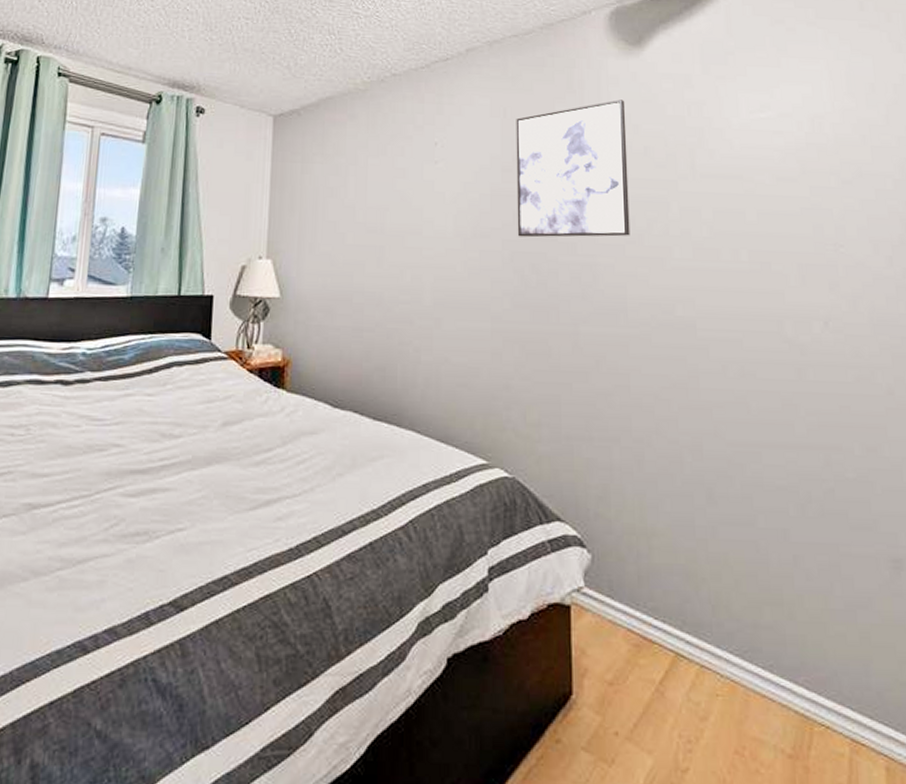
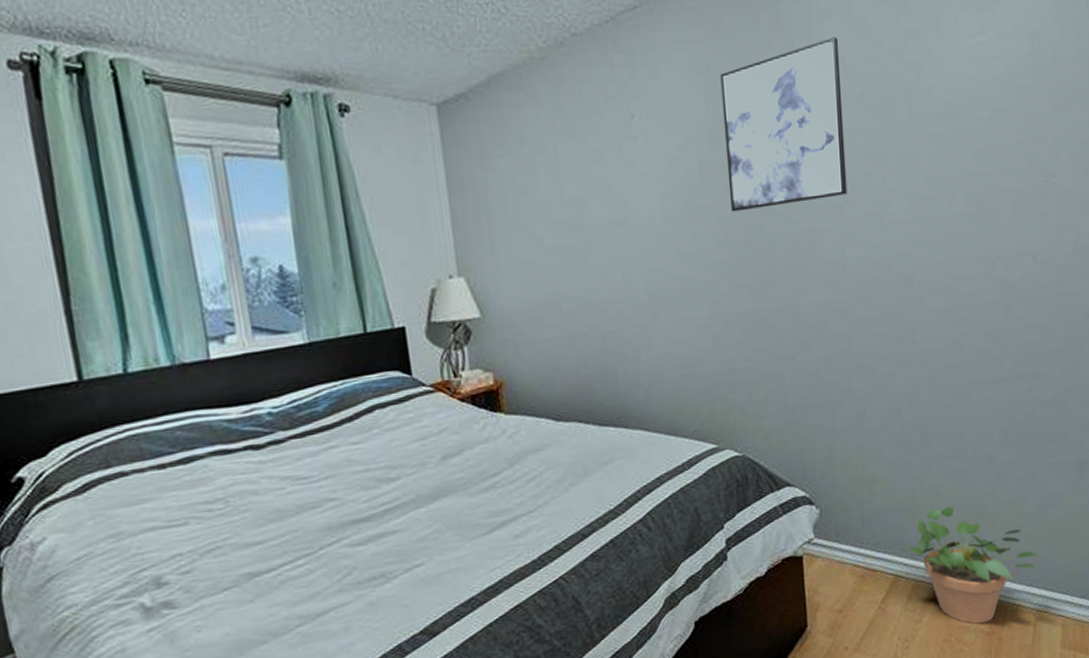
potted plant: none [689,581,852,741] -> present [907,506,1041,624]

